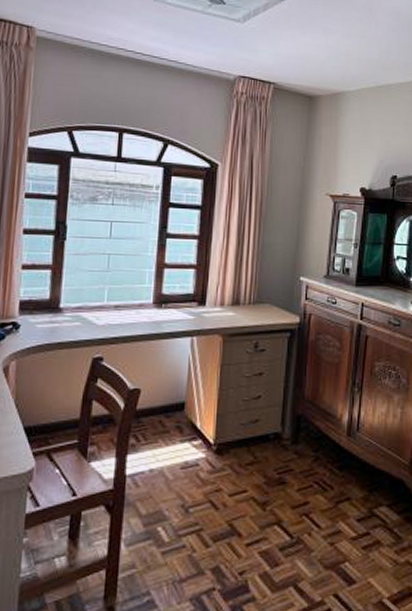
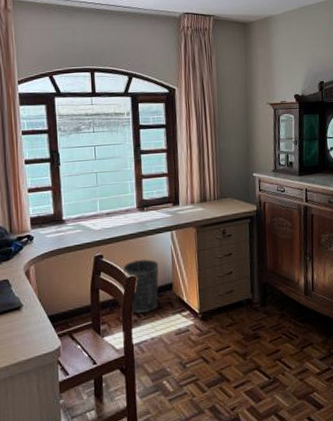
wastebasket: none [126,367,172,437] -> present [123,258,159,314]

